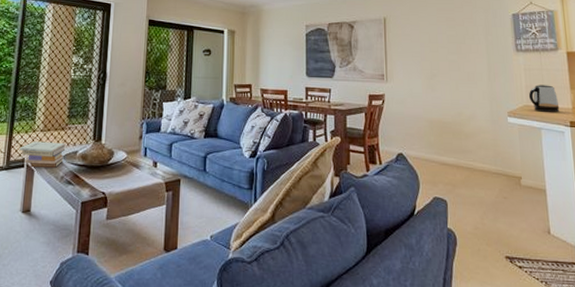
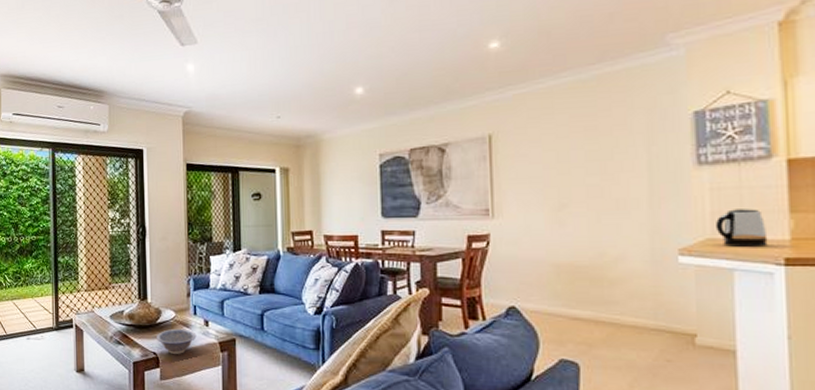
books: present [19,141,66,168] -> none [66,301,112,328]
decorative bowl: none [107,169,145,194] -> present [157,328,197,354]

